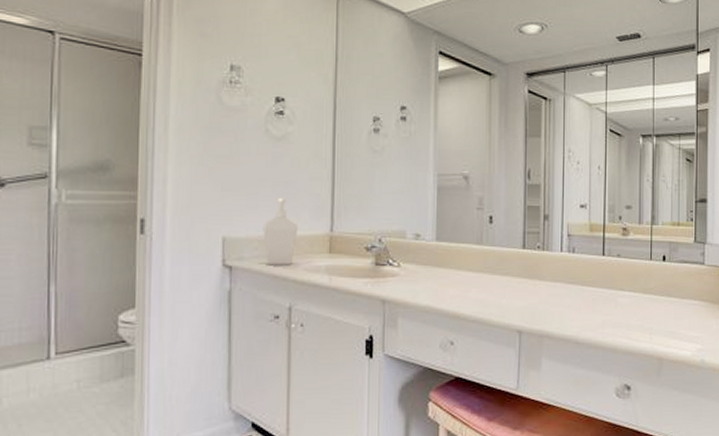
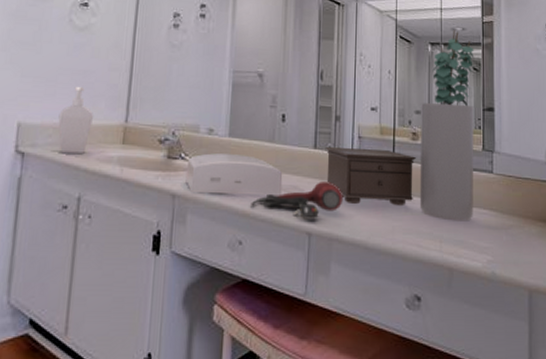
tissue dispenser: none [395,258,492,298] -> present [185,153,283,196]
hair dryer: none [461,280,553,317] -> present [251,180,344,218]
jewelry box: none [534,247,627,302] -> present [325,147,417,207]
vase: none [629,120,688,313] -> present [419,30,475,222]

